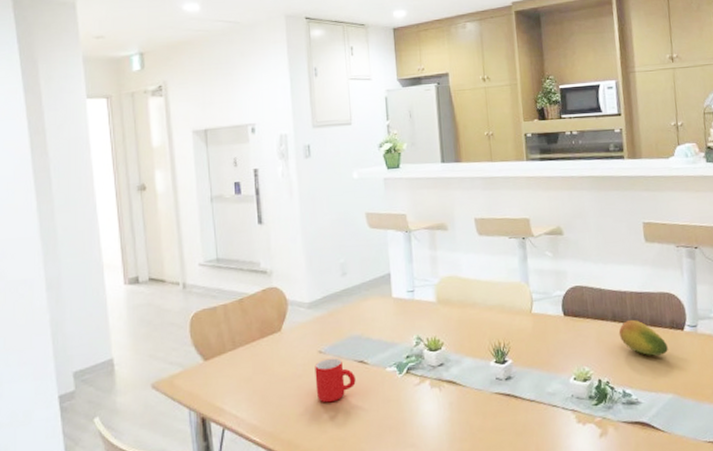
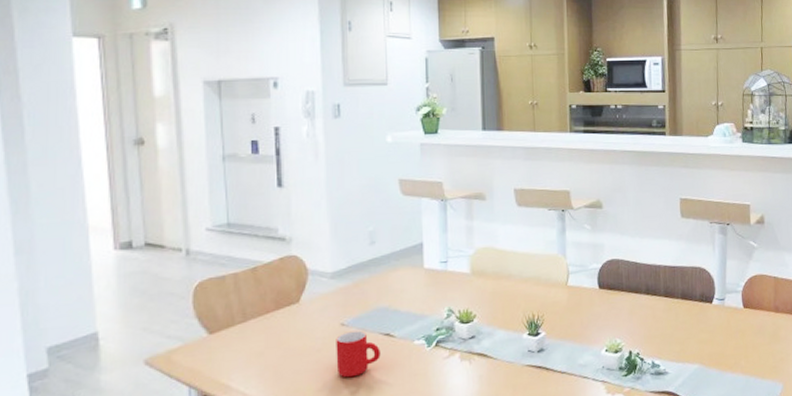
fruit: present [618,319,668,356] -> none [651,292,697,328]

